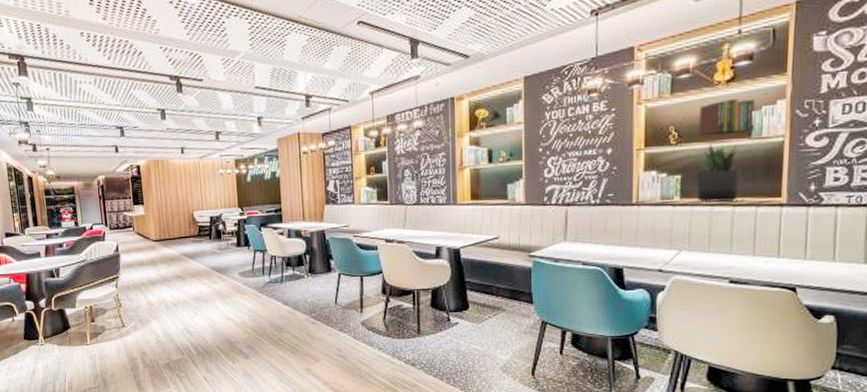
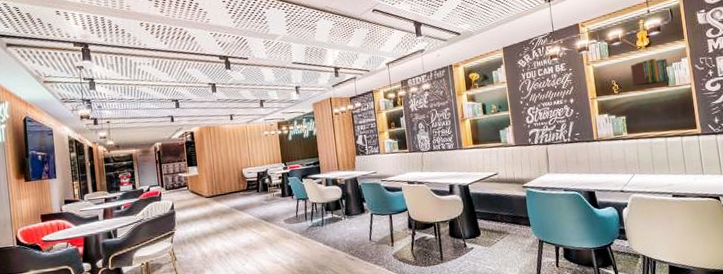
planter: present [694,143,741,202] -> none [633,91,667,136]

